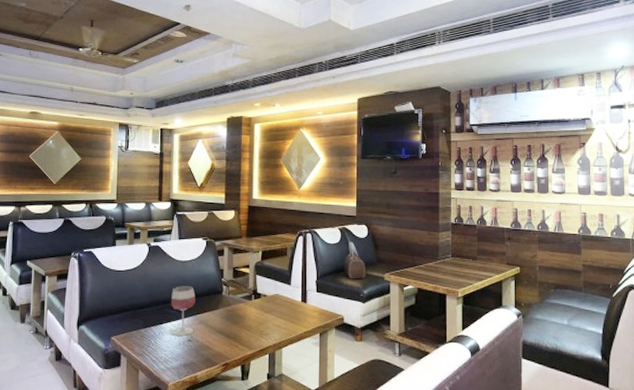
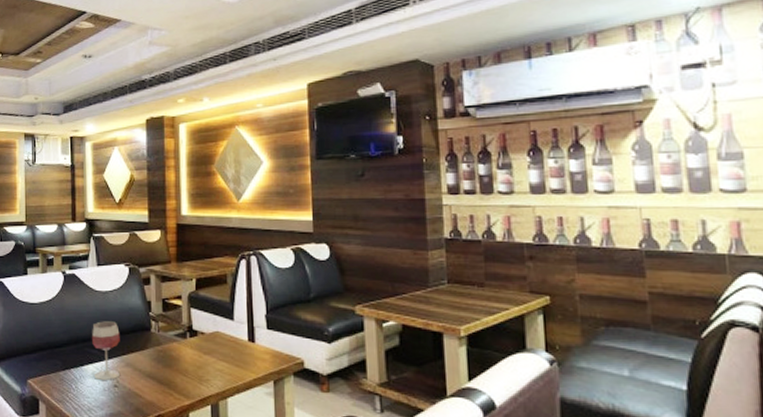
handbag: present [344,241,366,279] -> none [300,265,331,313]

